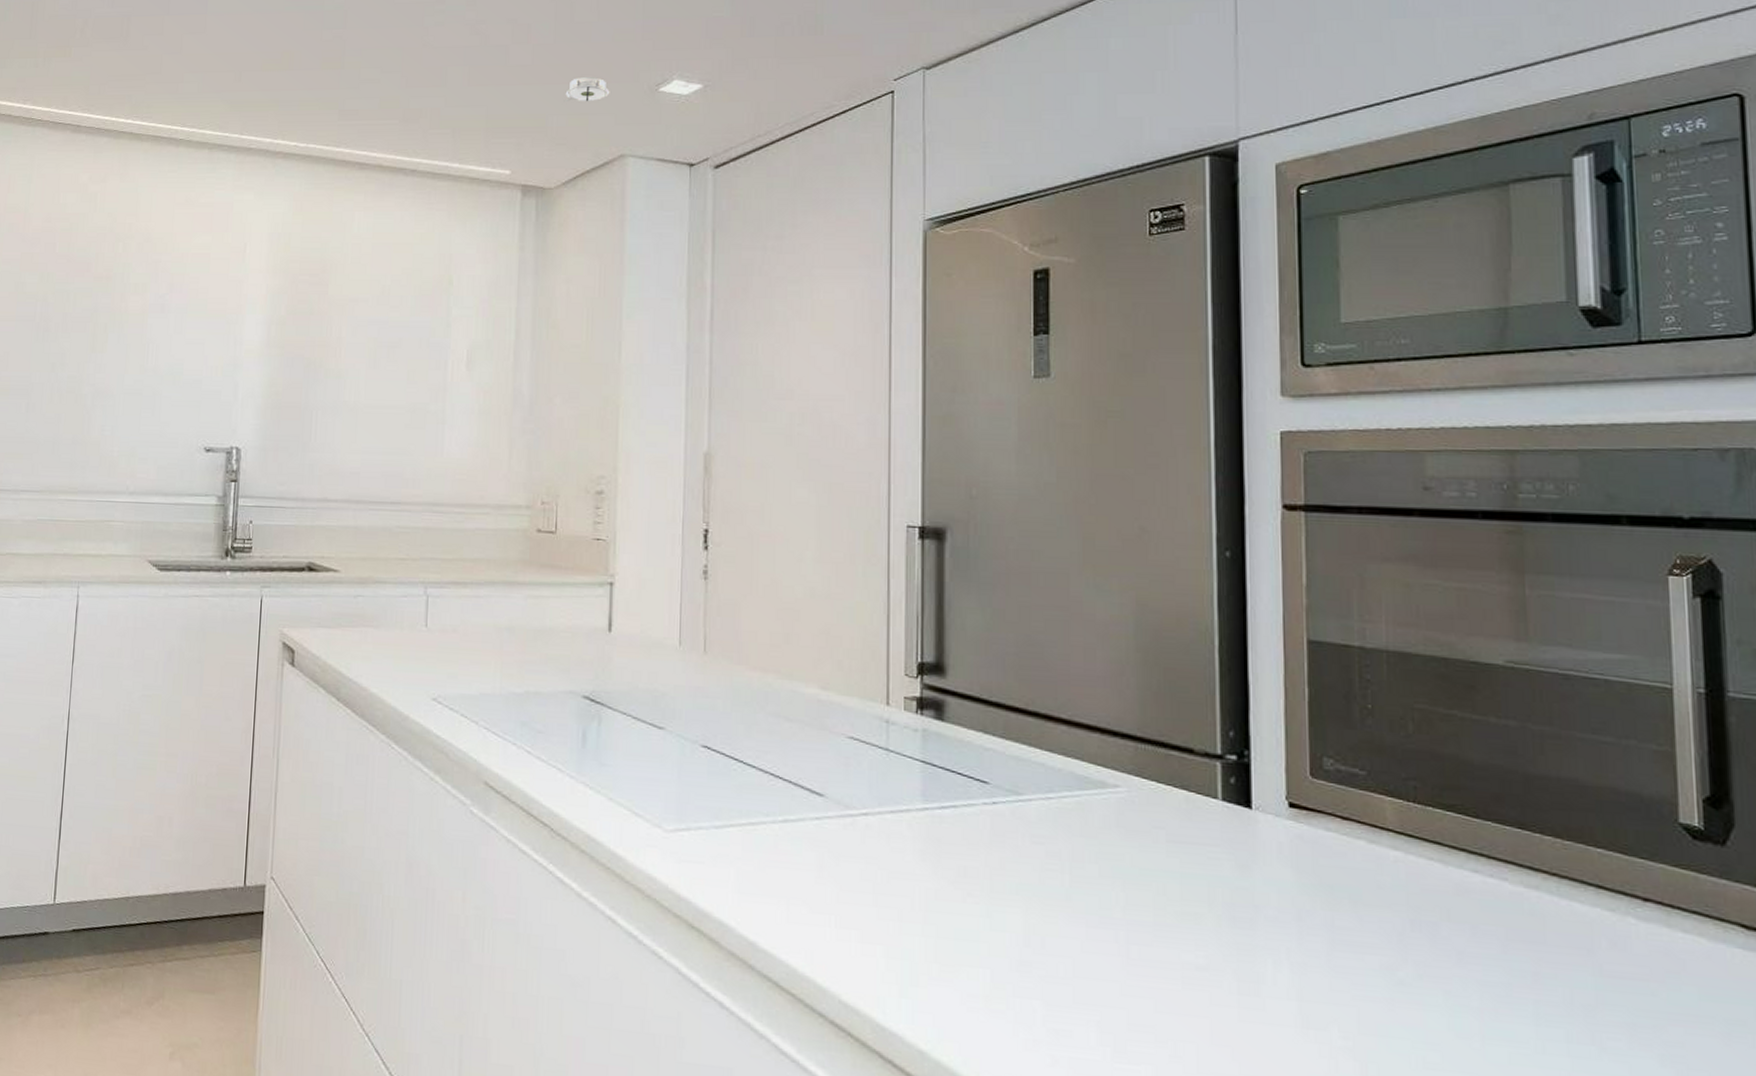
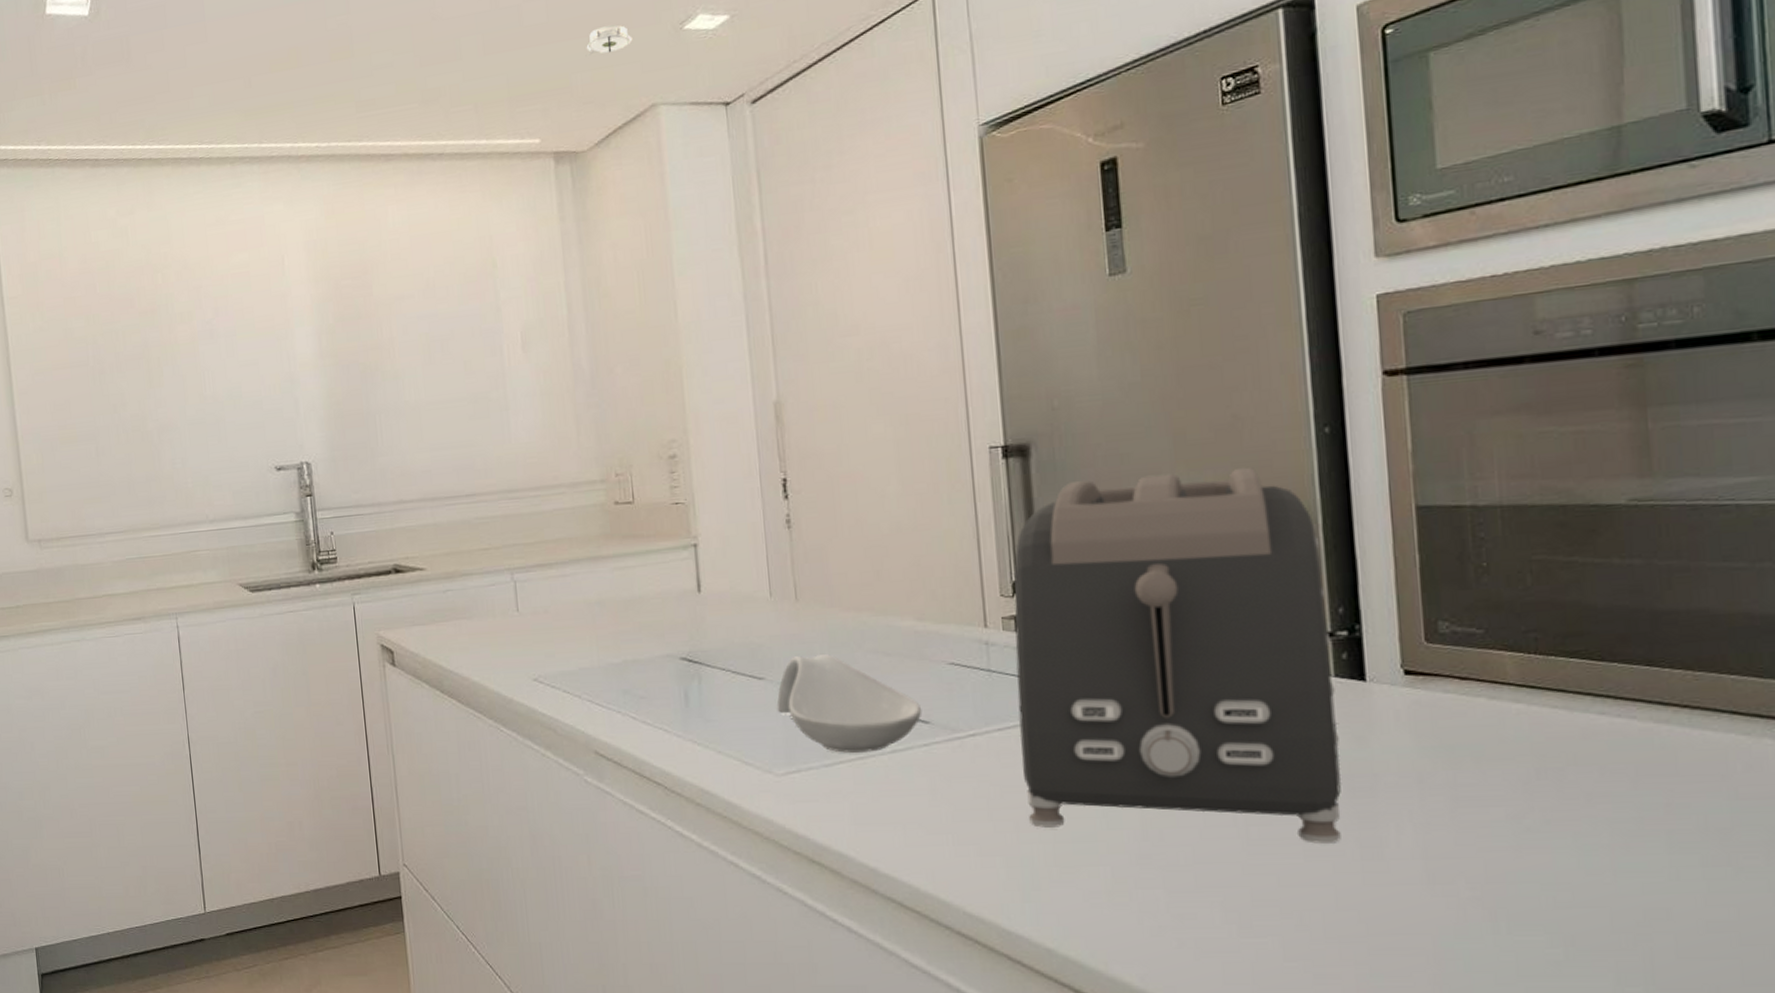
spoon rest: none [673,710,818,819] -> present [776,653,922,753]
toaster: none [911,571,1223,973] -> present [1014,468,1341,844]

